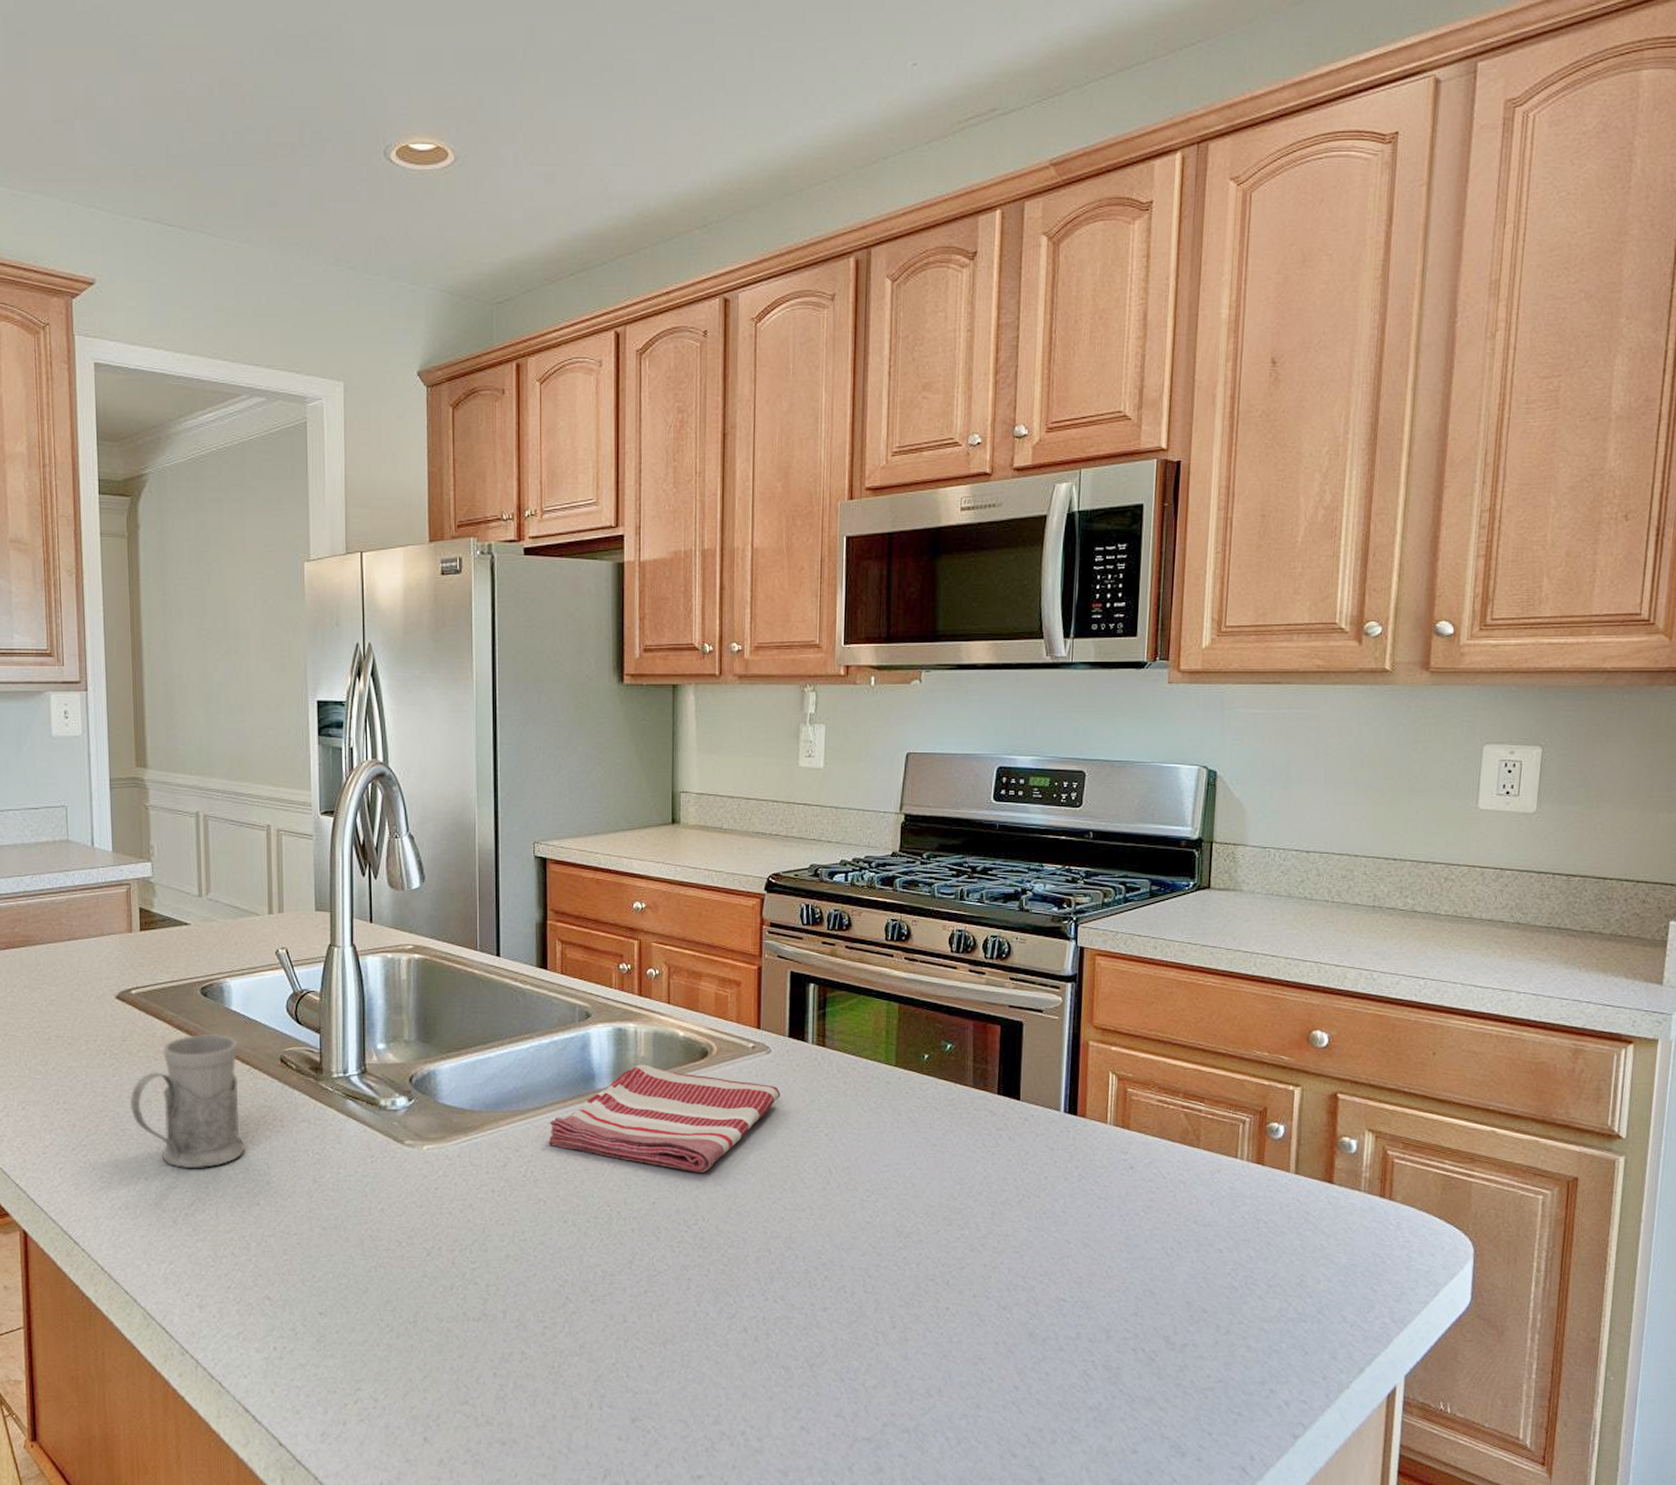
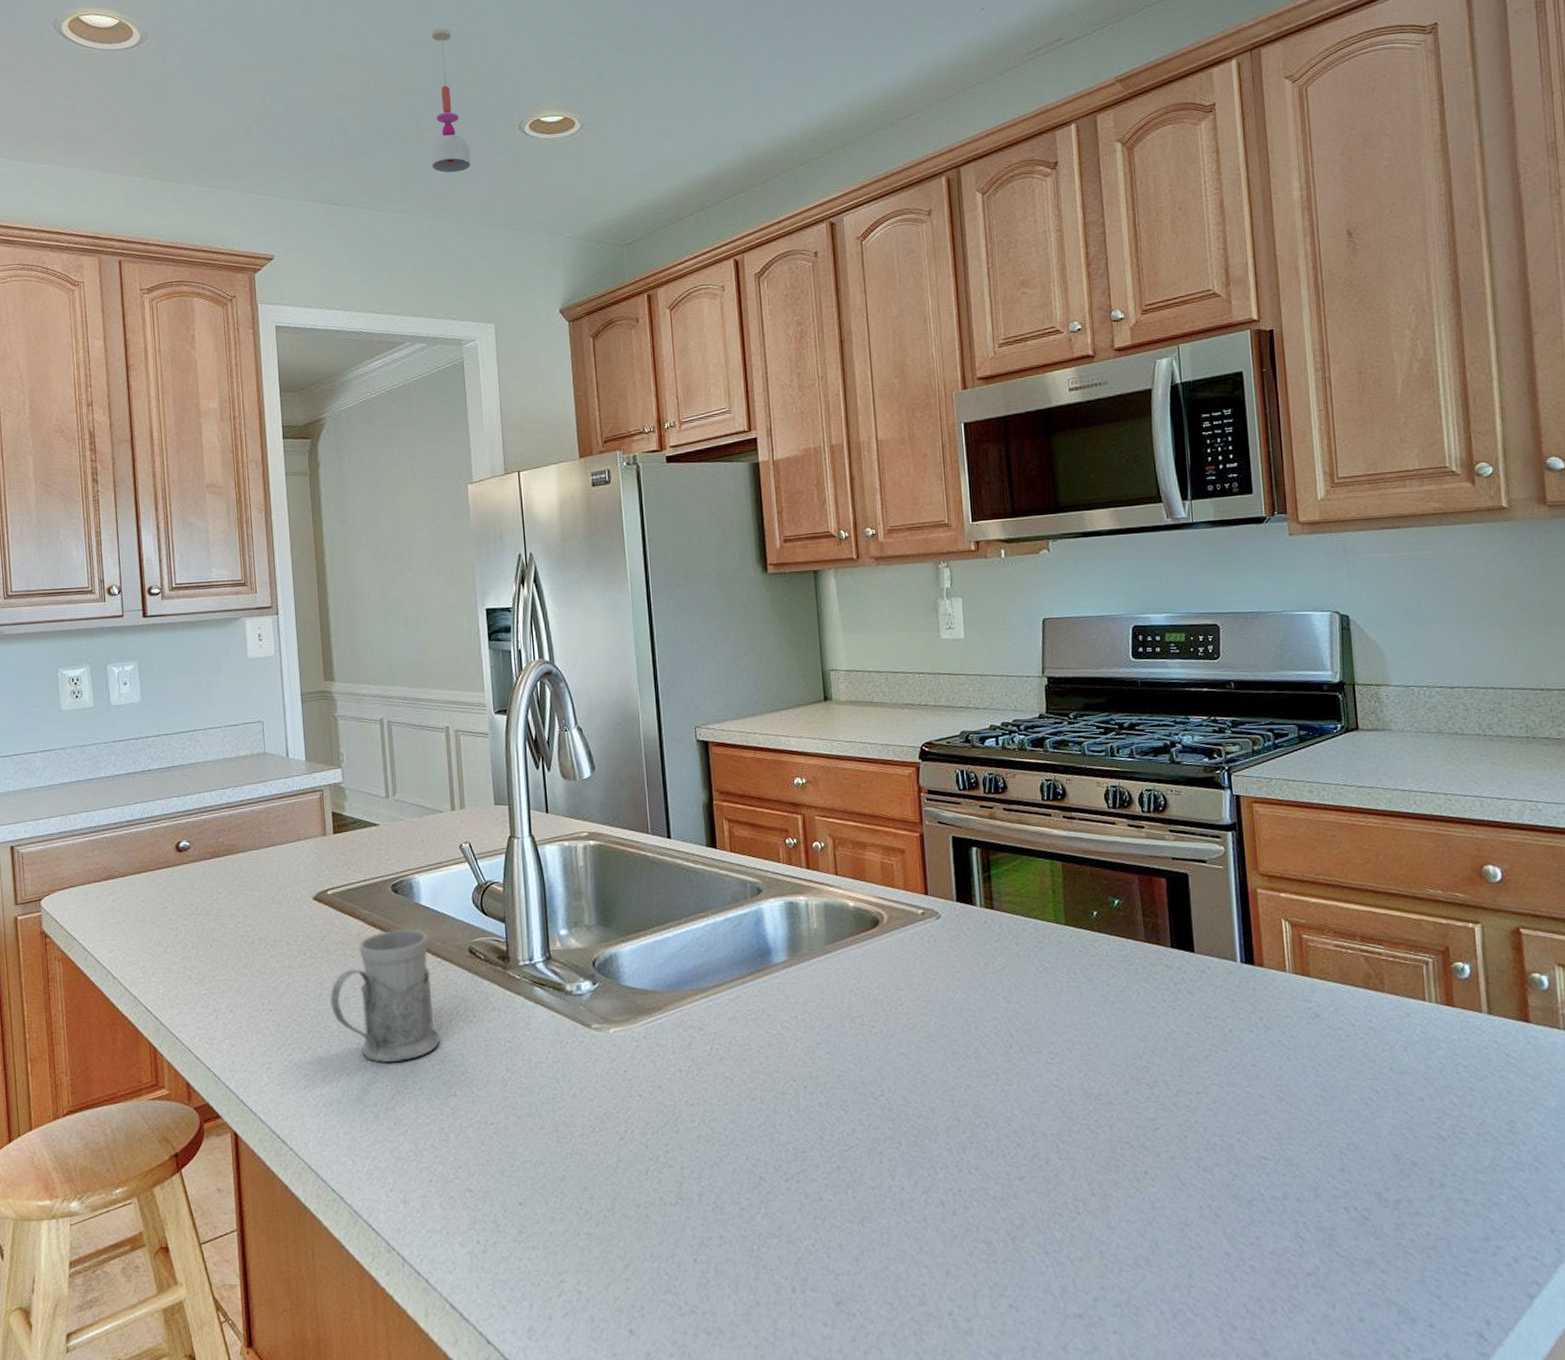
pendant light: none [281,23,326,200] -> present [430,28,471,173]
dish towel: present [548,1064,781,1172] -> none [730,936,955,1043]

